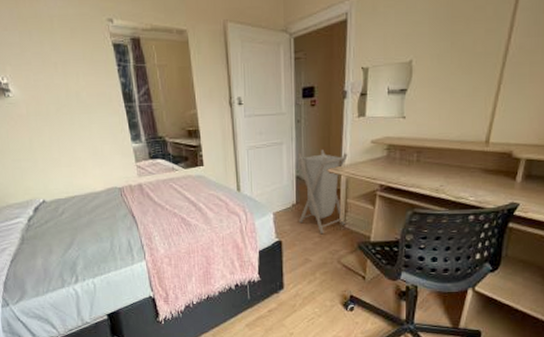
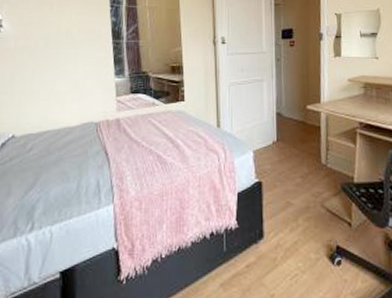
laundry hamper: present [297,150,348,233] -> none [277,87,328,173]

